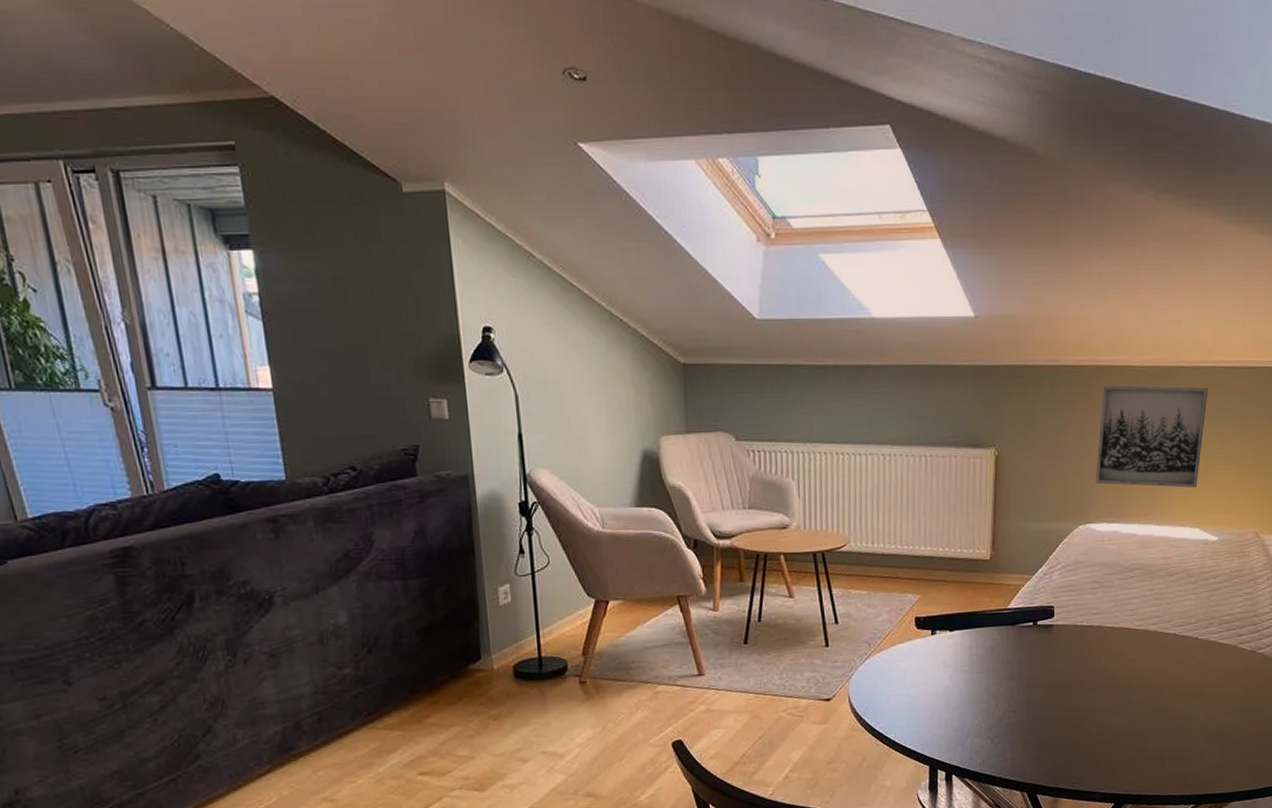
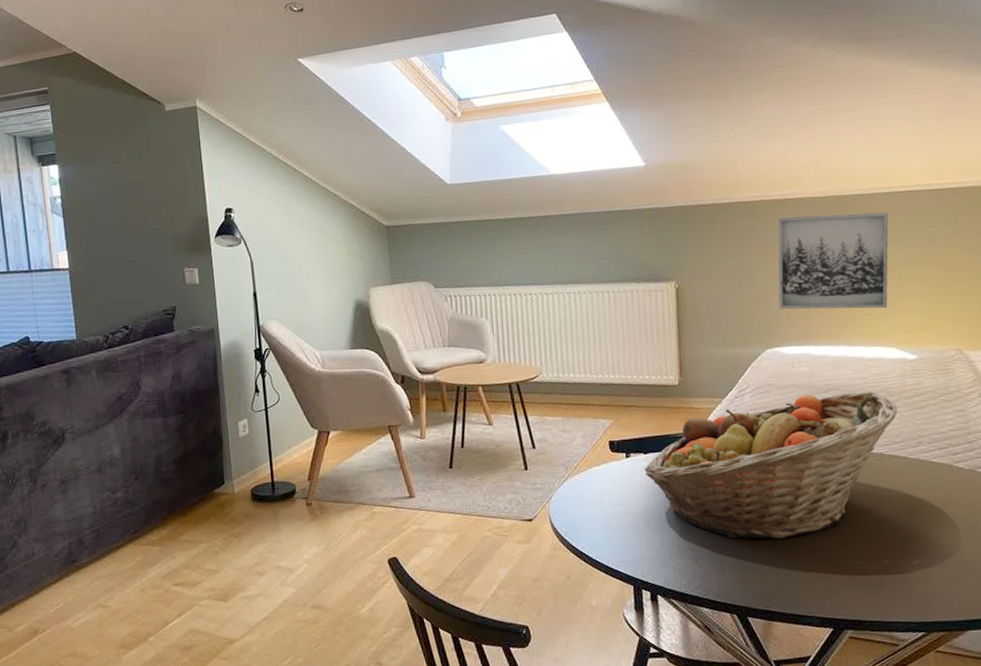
fruit basket: none [949,572,1195,718] -> present [644,391,898,539]

